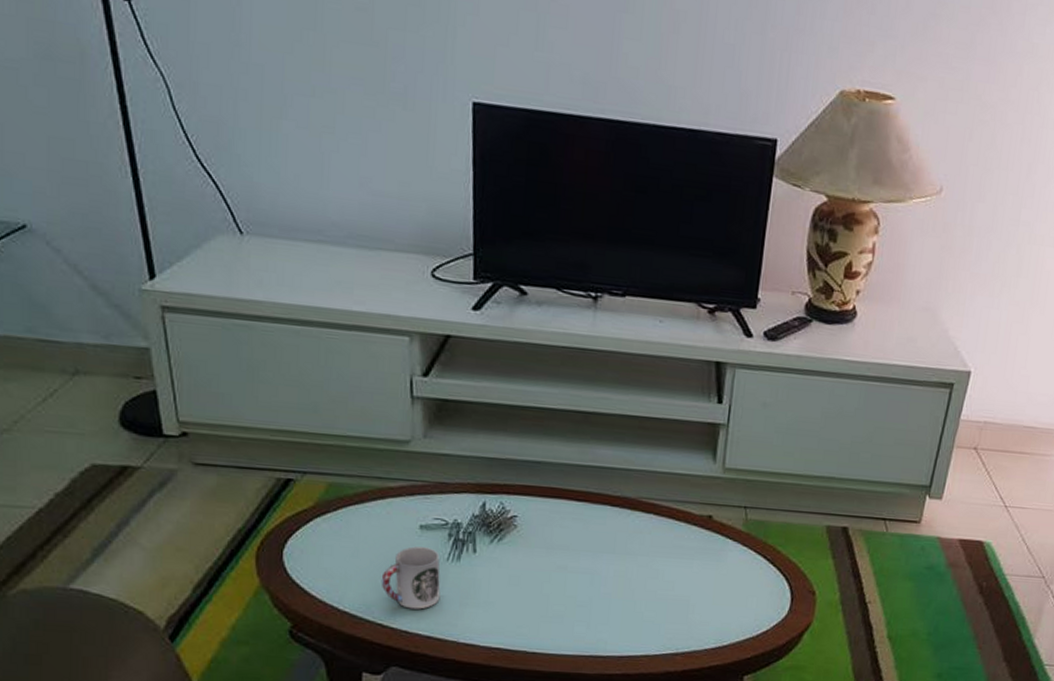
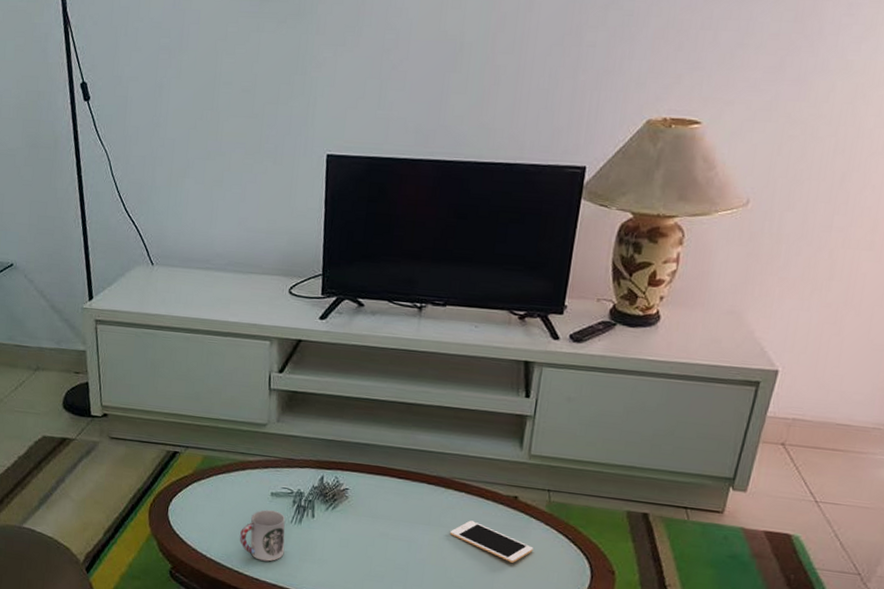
cell phone: none [637,545,730,590] -> present [449,520,534,563]

